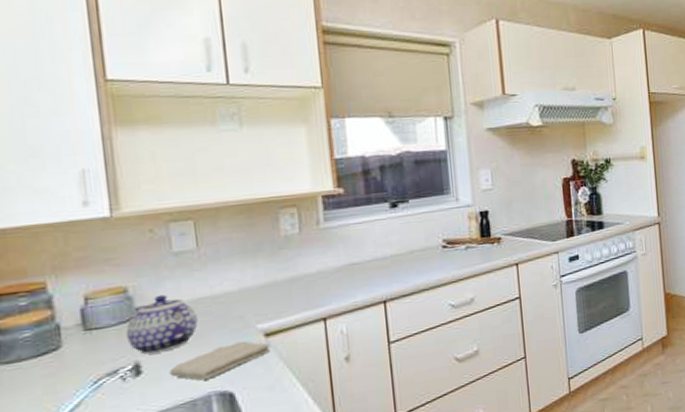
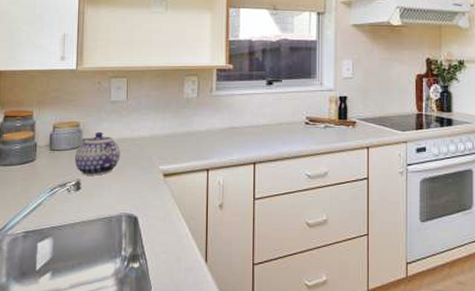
washcloth: present [169,341,270,381] -> none [97,177,166,203]

